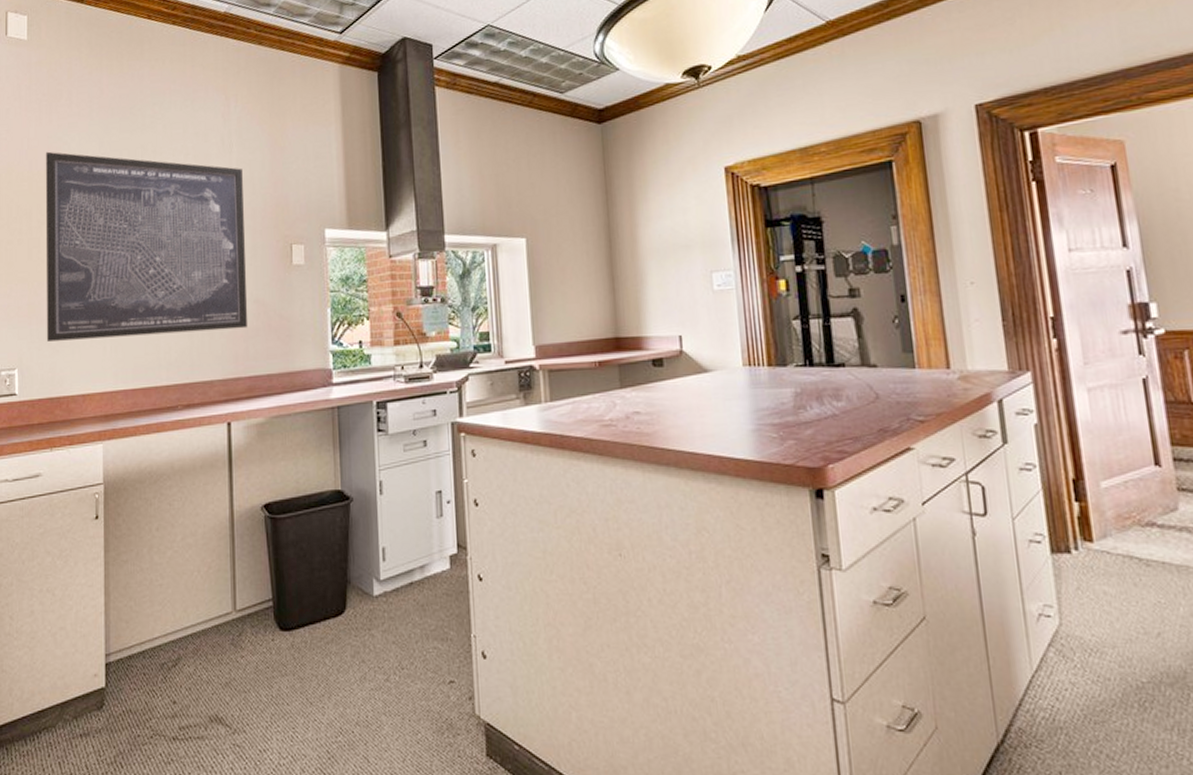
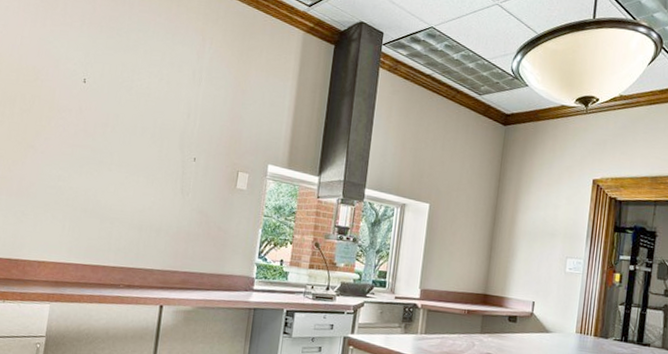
wall art: present [45,151,248,342] -> none [13,51,207,233]

